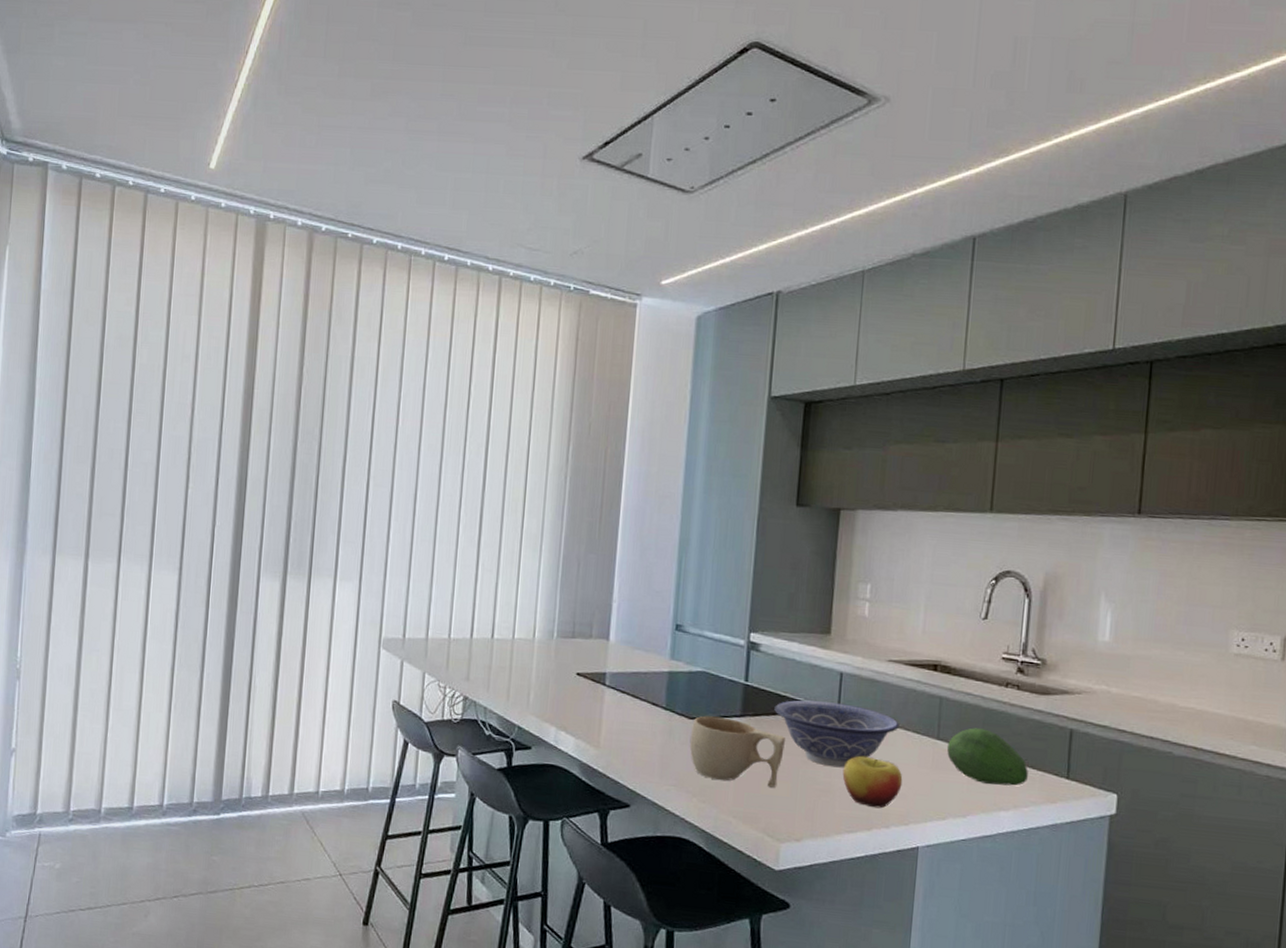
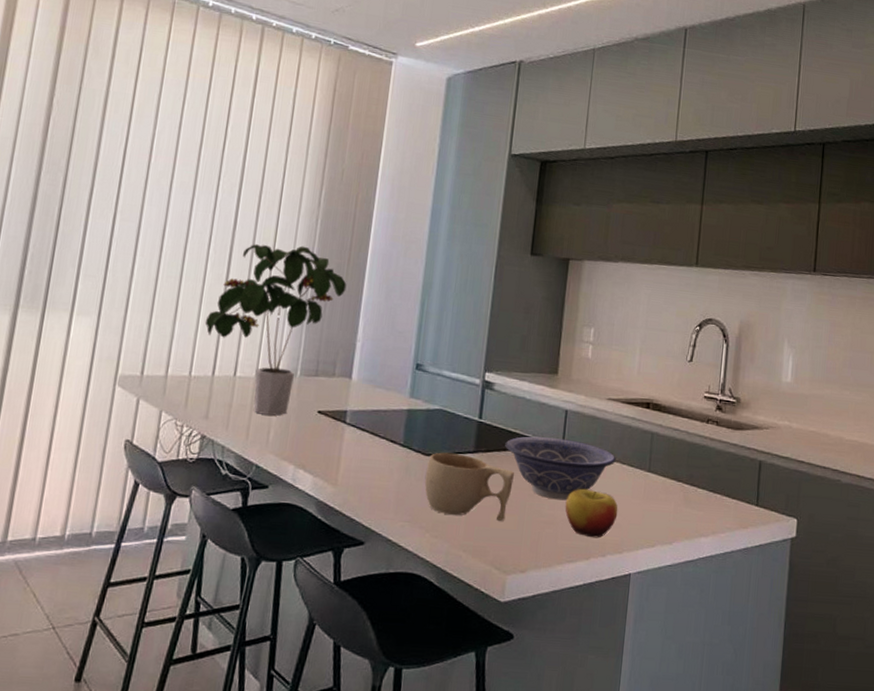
potted plant: none [460,505,600,678] -> present [205,244,347,416]
fruit: present [946,727,1028,786] -> none [656,460,725,514]

